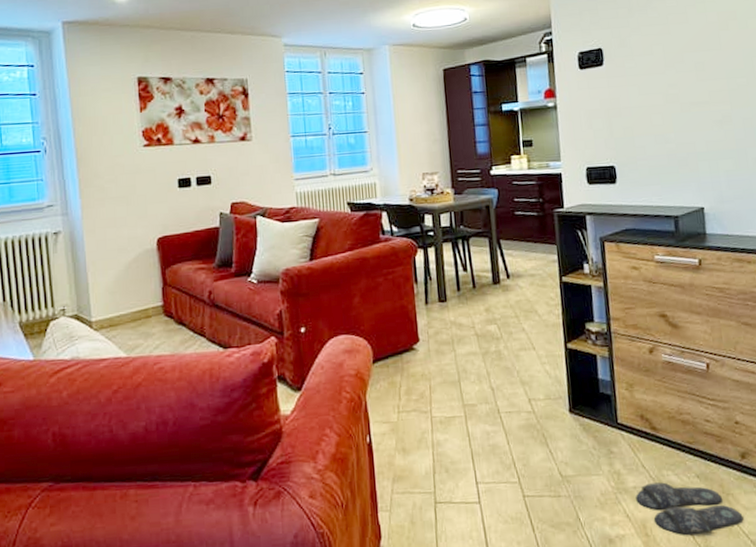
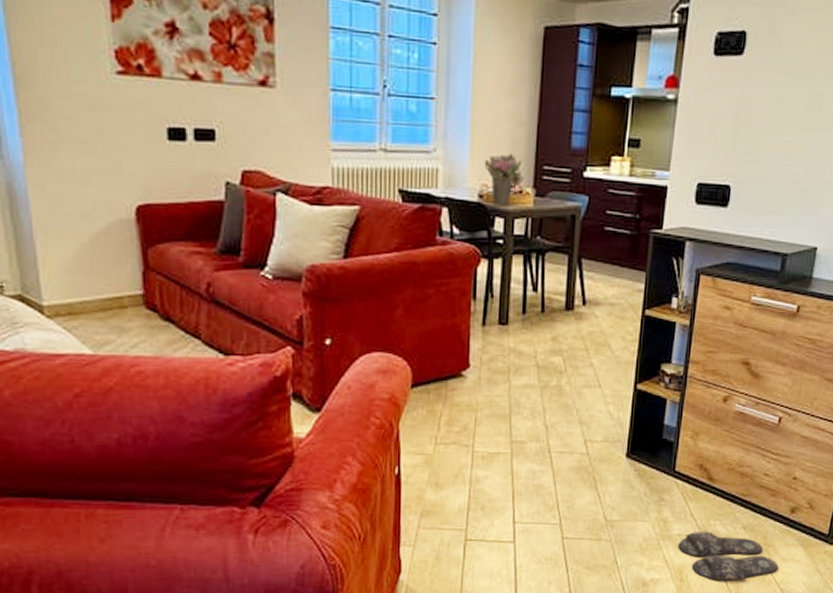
flower bouquet: none [410,164,445,206] -> present [484,154,525,207]

